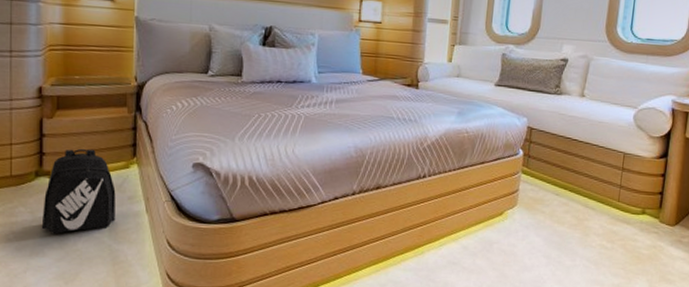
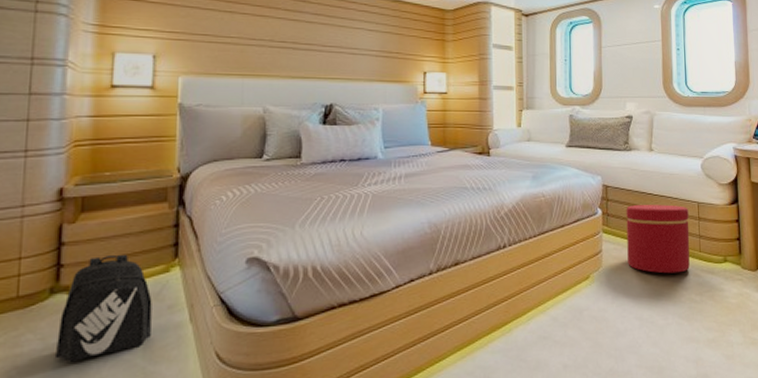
ottoman: none [543,149,613,220] -> present [626,204,690,274]

